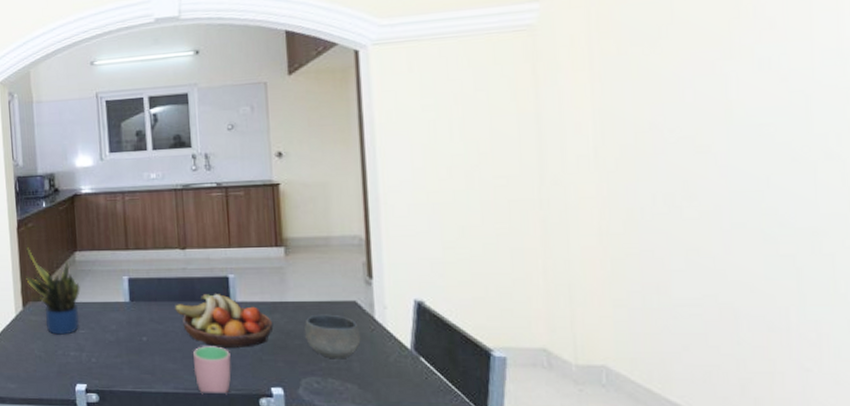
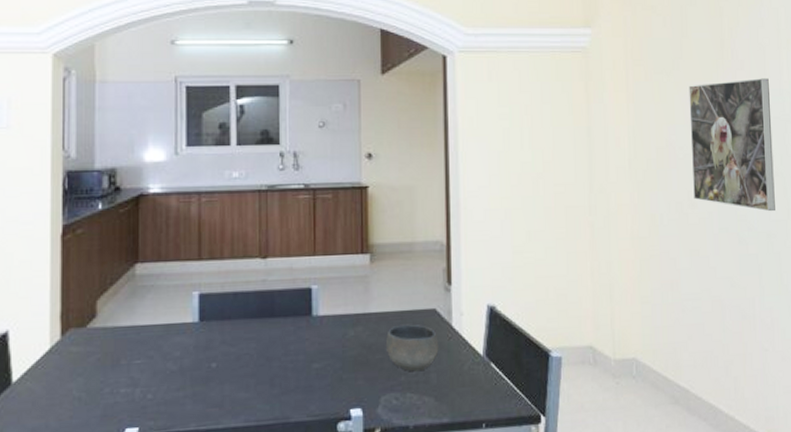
potted plant: present [26,246,80,335] -> none [68,258,139,368]
fruit bowl: present [174,294,274,349] -> none [250,308,356,369]
cup: present [193,346,231,395] -> none [268,367,309,425]
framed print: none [683,36,827,204] -> present [689,78,775,212]

